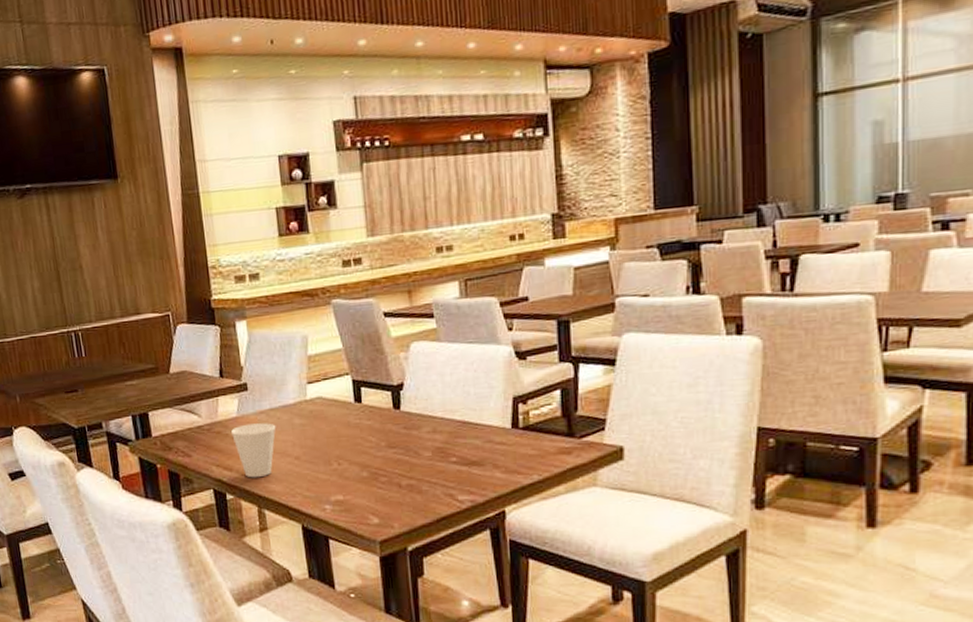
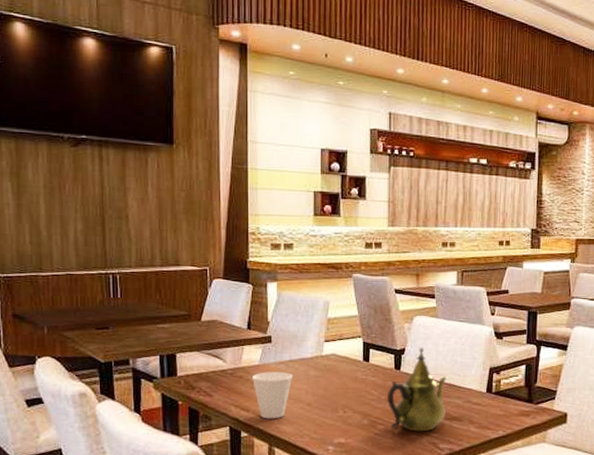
teapot: none [388,380,462,483] -> present [388,348,448,432]

